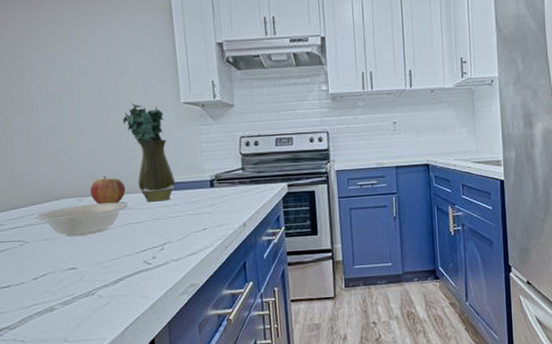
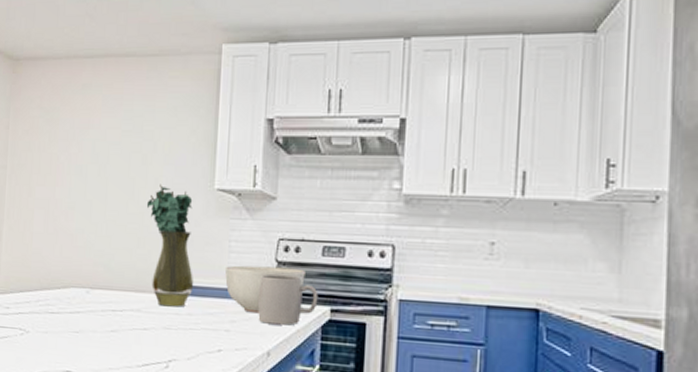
bowl: present [35,202,129,237] -> none [40,298,138,335]
fruit: present [90,176,126,205] -> none [100,267,138,302]
bowl: none [199,157,265,197] -> present [224,265,305,314]
mug: none [229,163,278,203] -> present [257,274,319,326]

